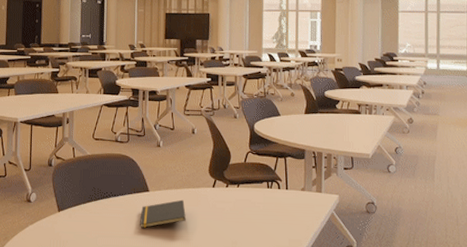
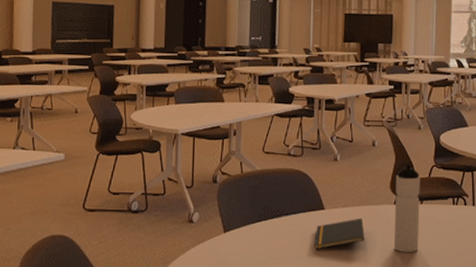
water bottle: none [213,150,237,232] -> present [393,164,420,252]

